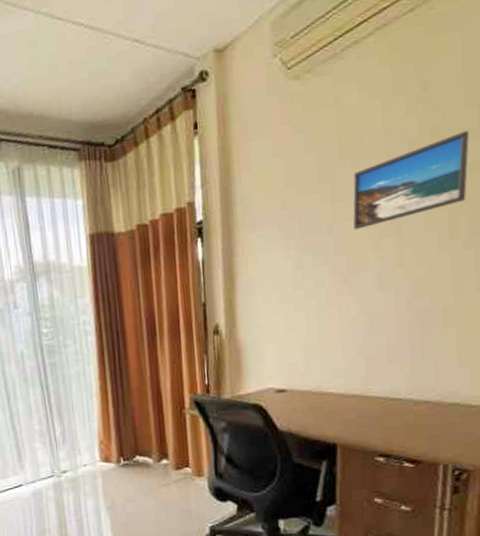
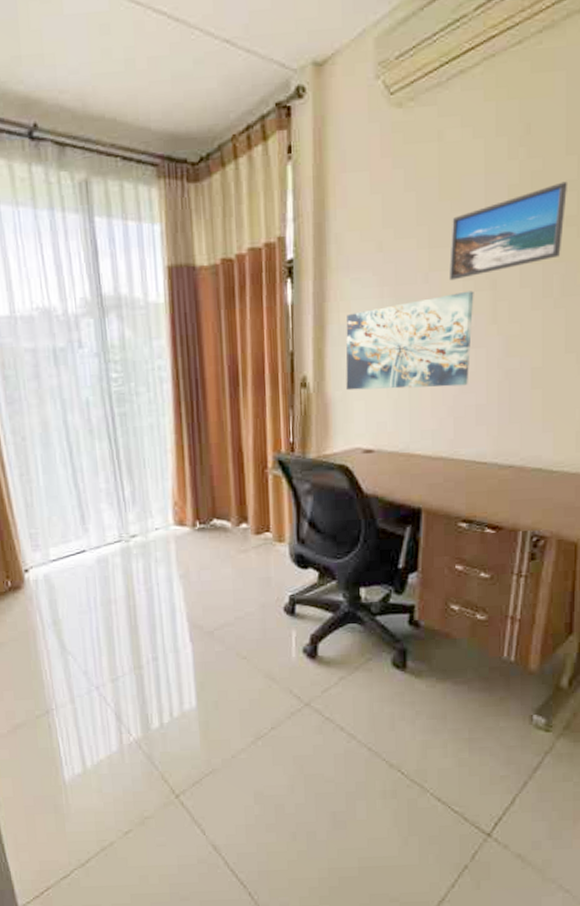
wall art: none [254,238,380,336] -> present [346,291,474,391]

